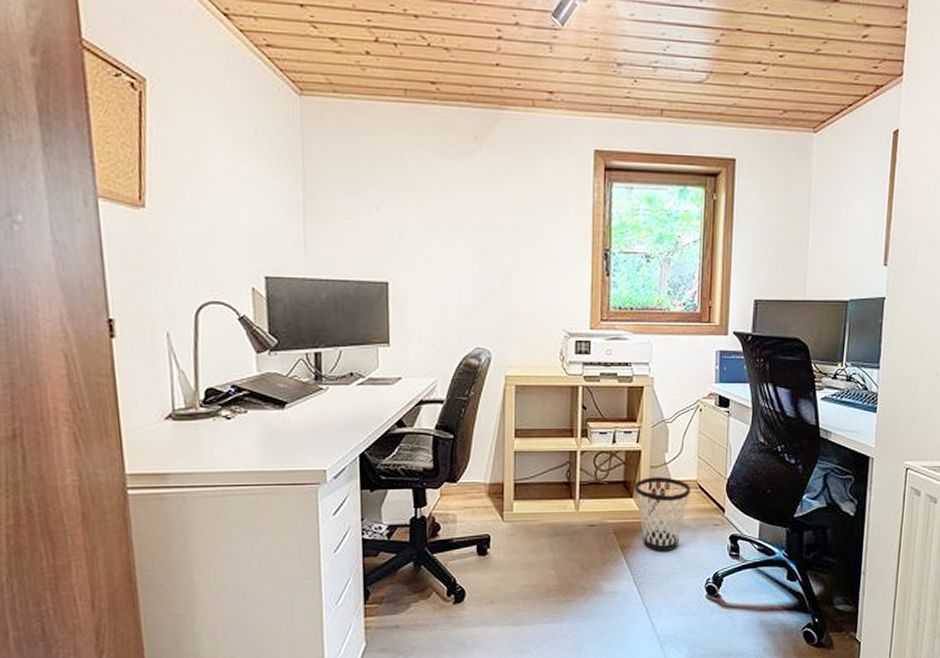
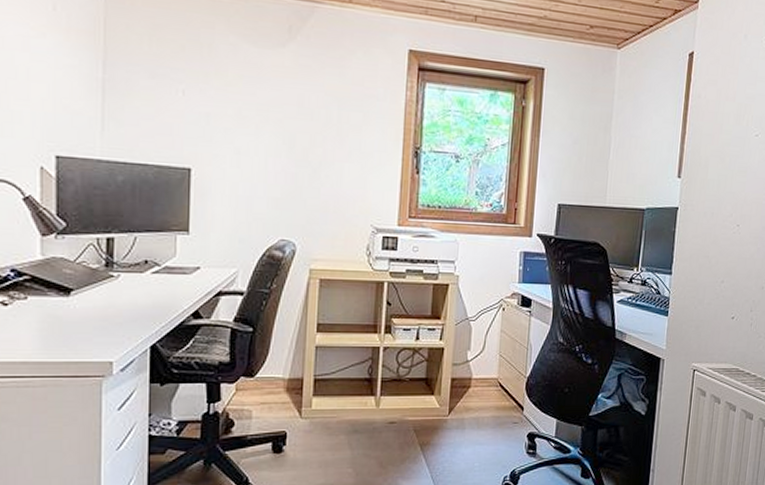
wastebasket: present [634,477,690,551] -> none [436,374,491,449]

